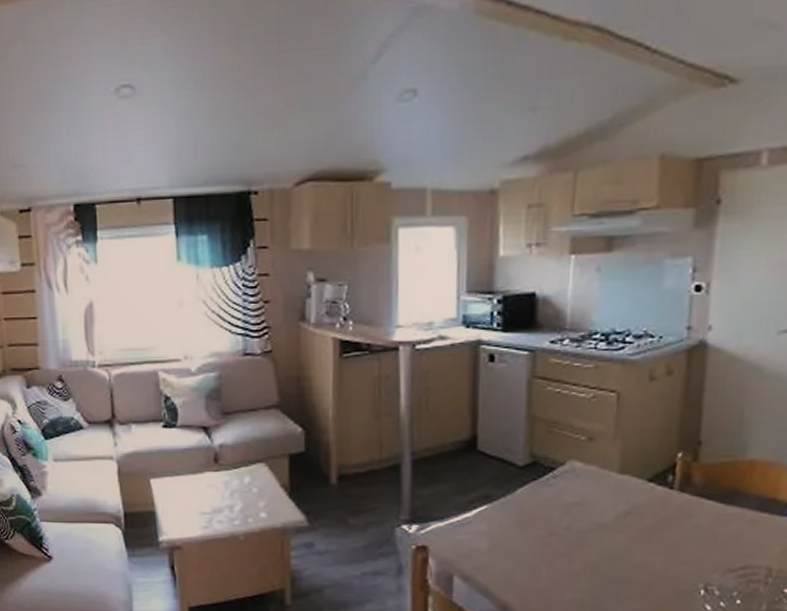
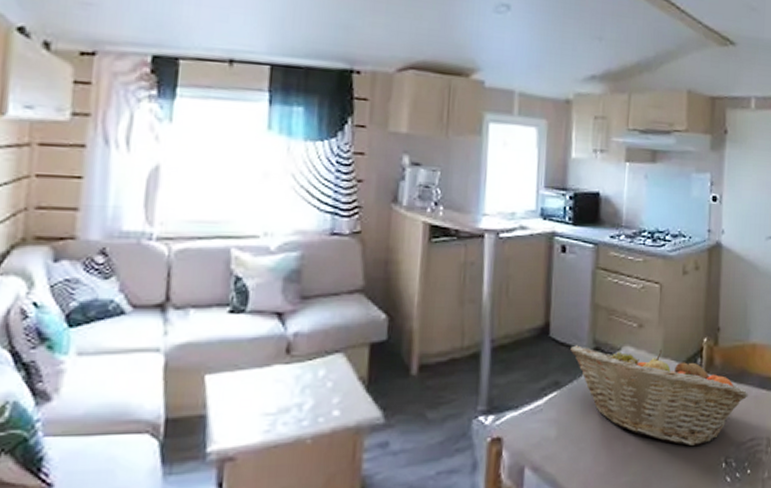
fruit basket: none [502,459,741,570] -> present [570,345,748,447]

